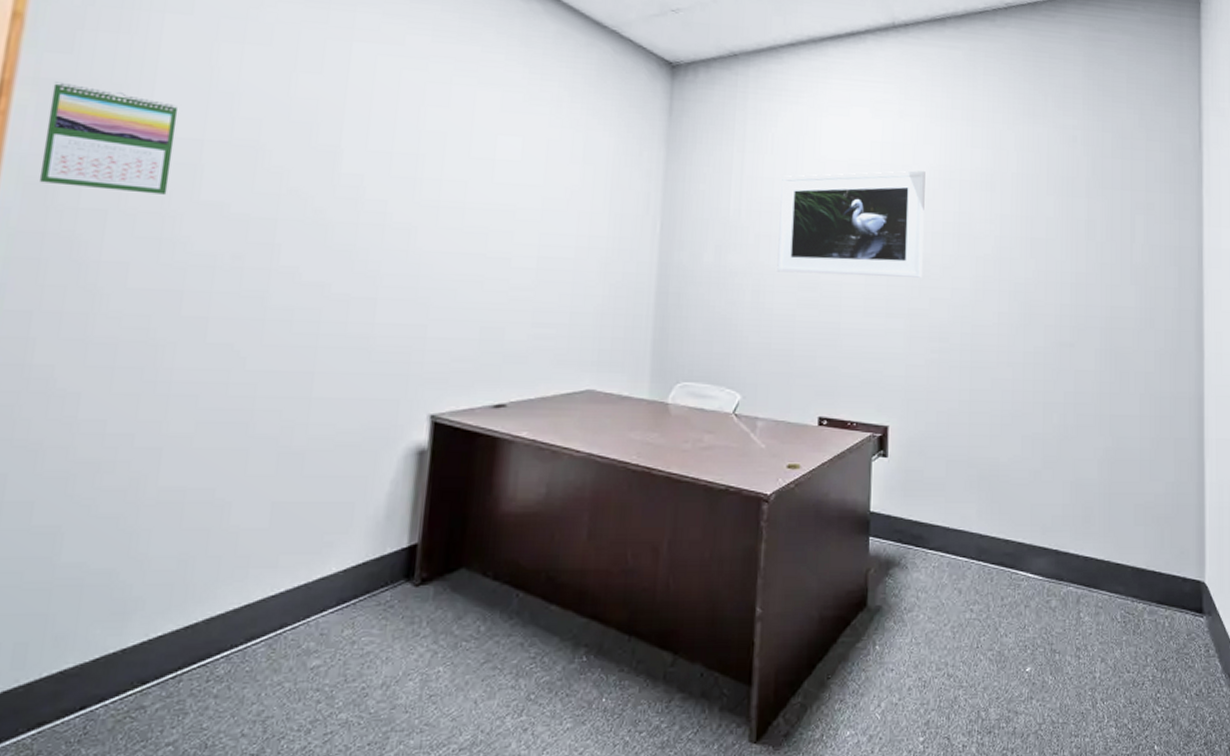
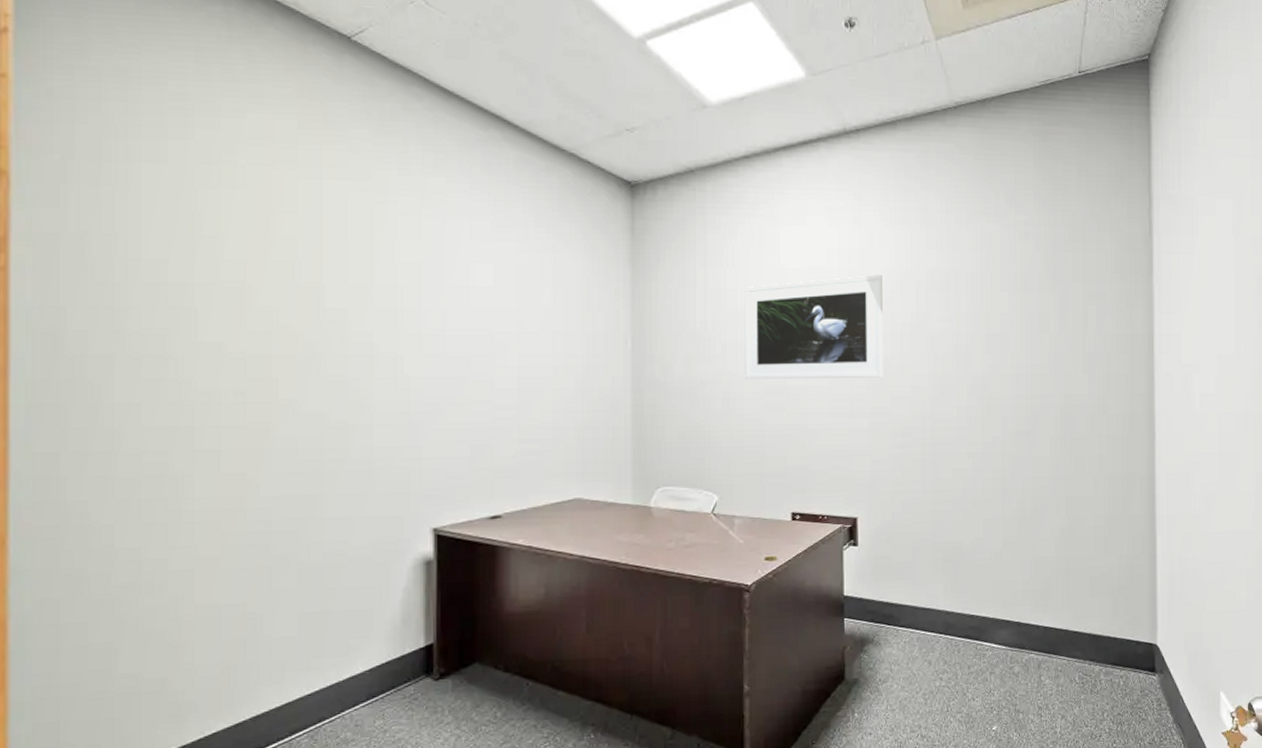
calendar: present [38,81,179,195] -> none [46,236,166,338]

